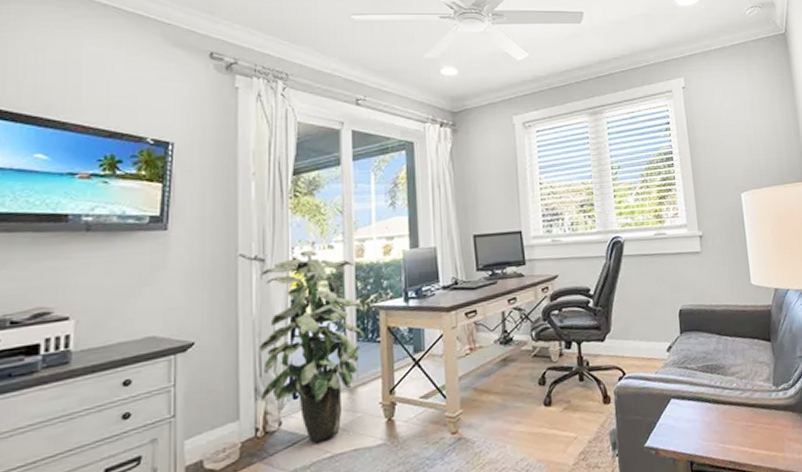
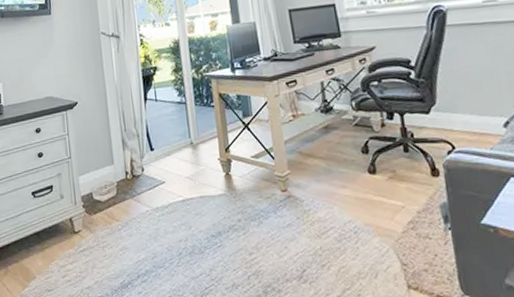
indoor plant: present [260,249,365,444] -> none [118,27,202,188]

